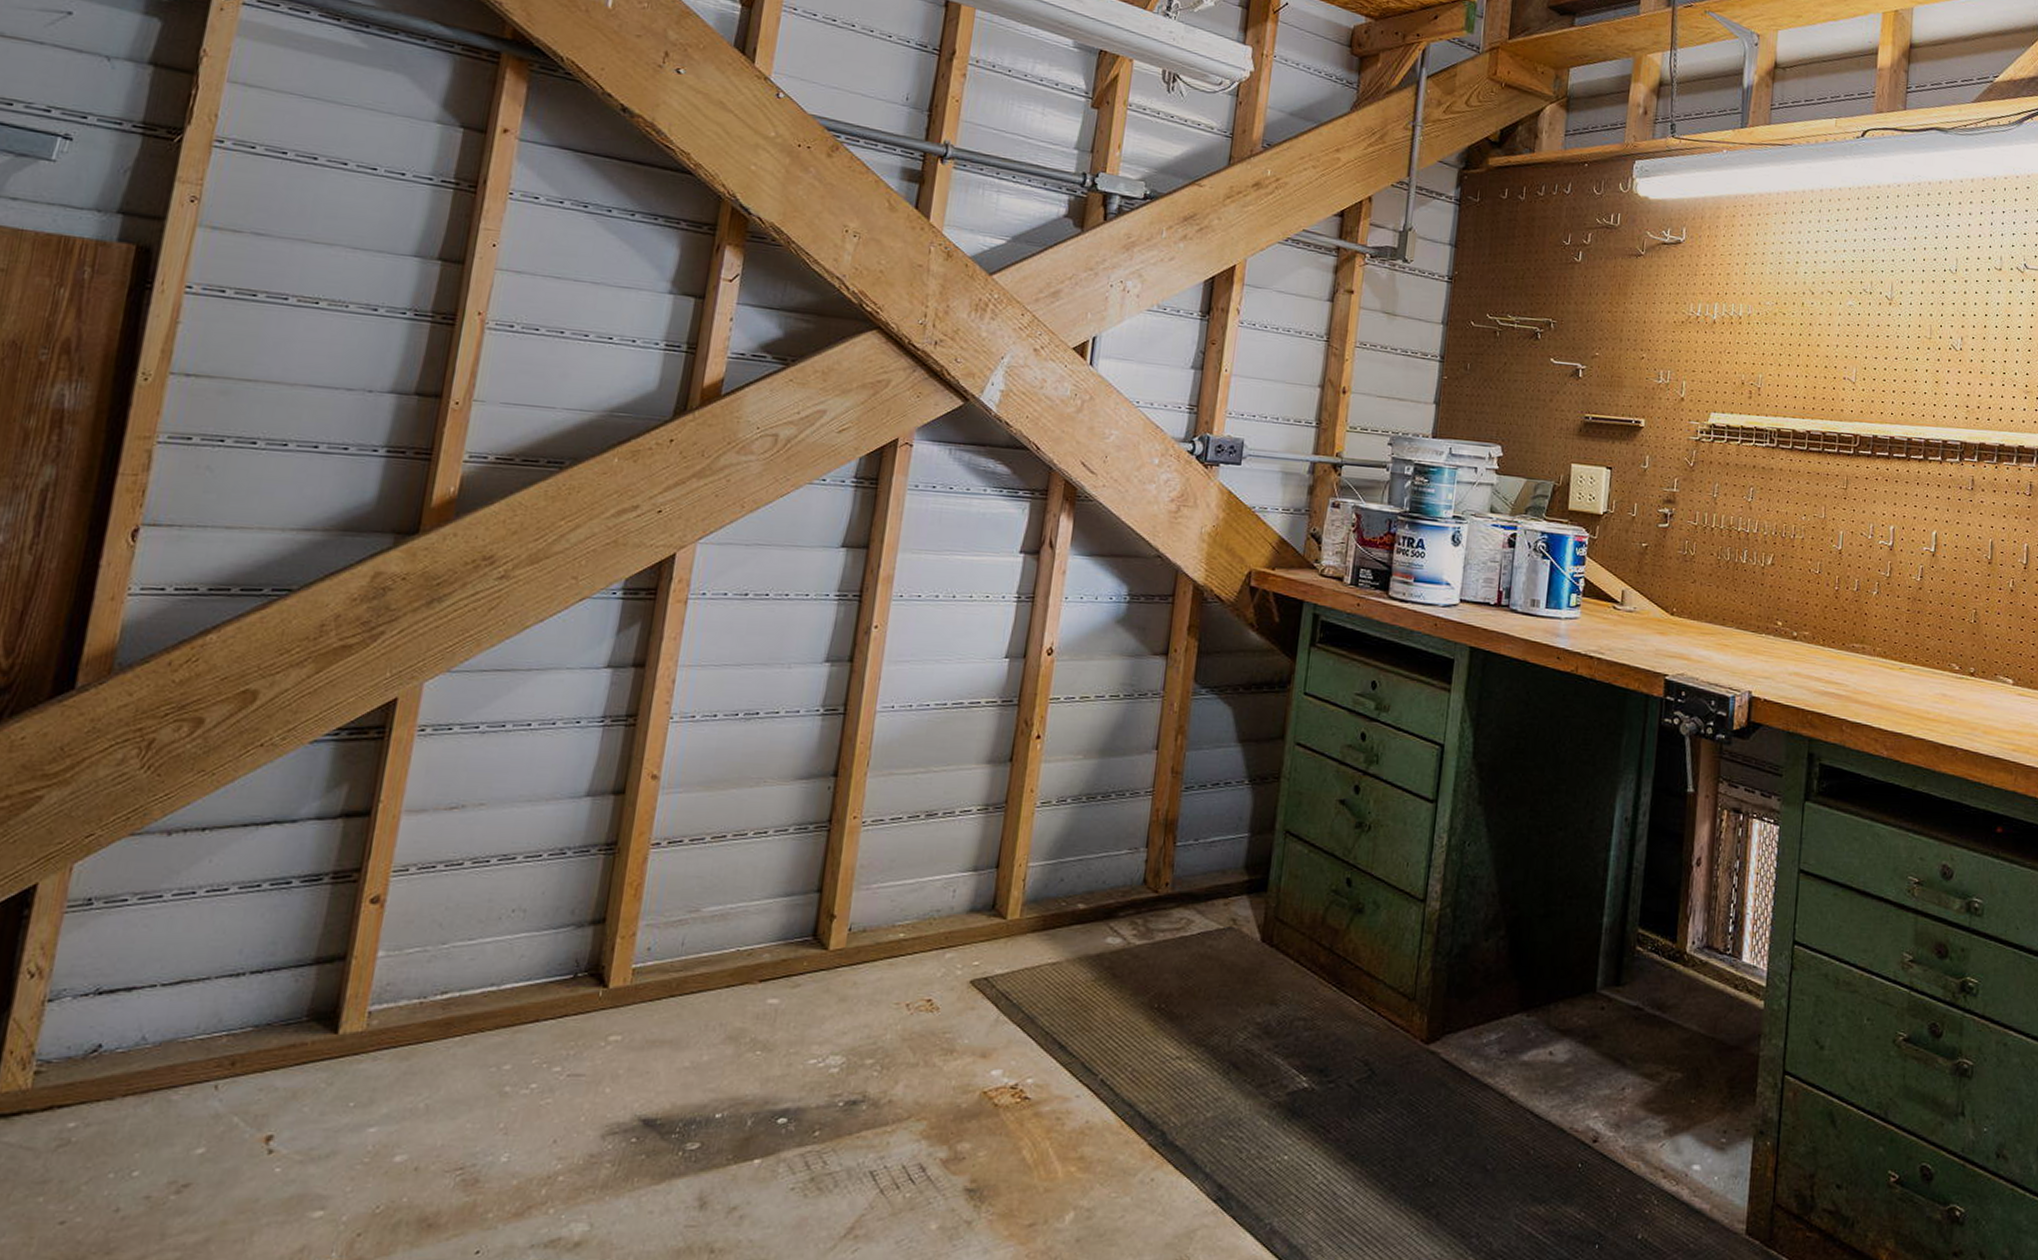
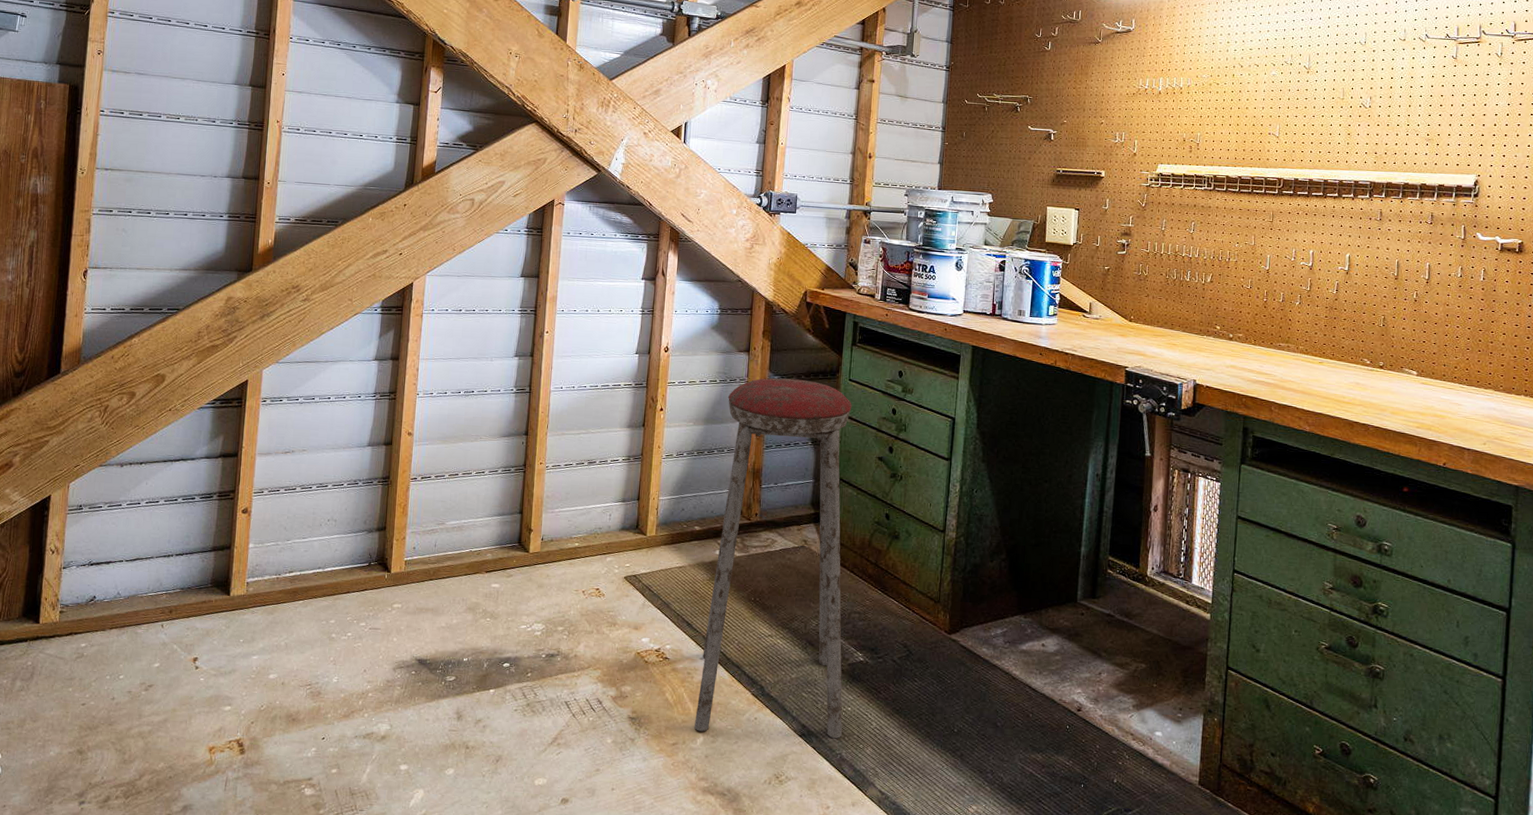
music stool: none [1061,691,1307,1204] -> present [693,378,852,738]

